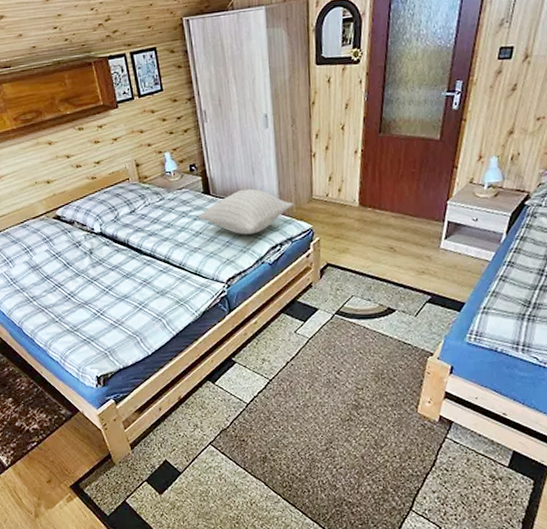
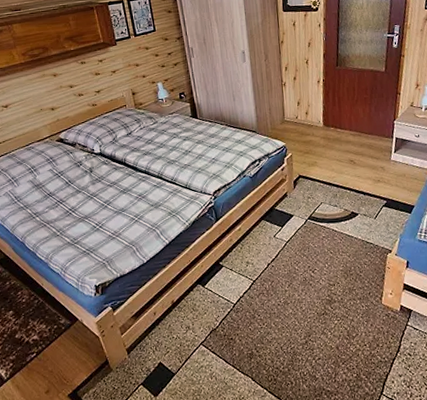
pillow: present [199,188,293,235] -> none [188,113,269,153]

